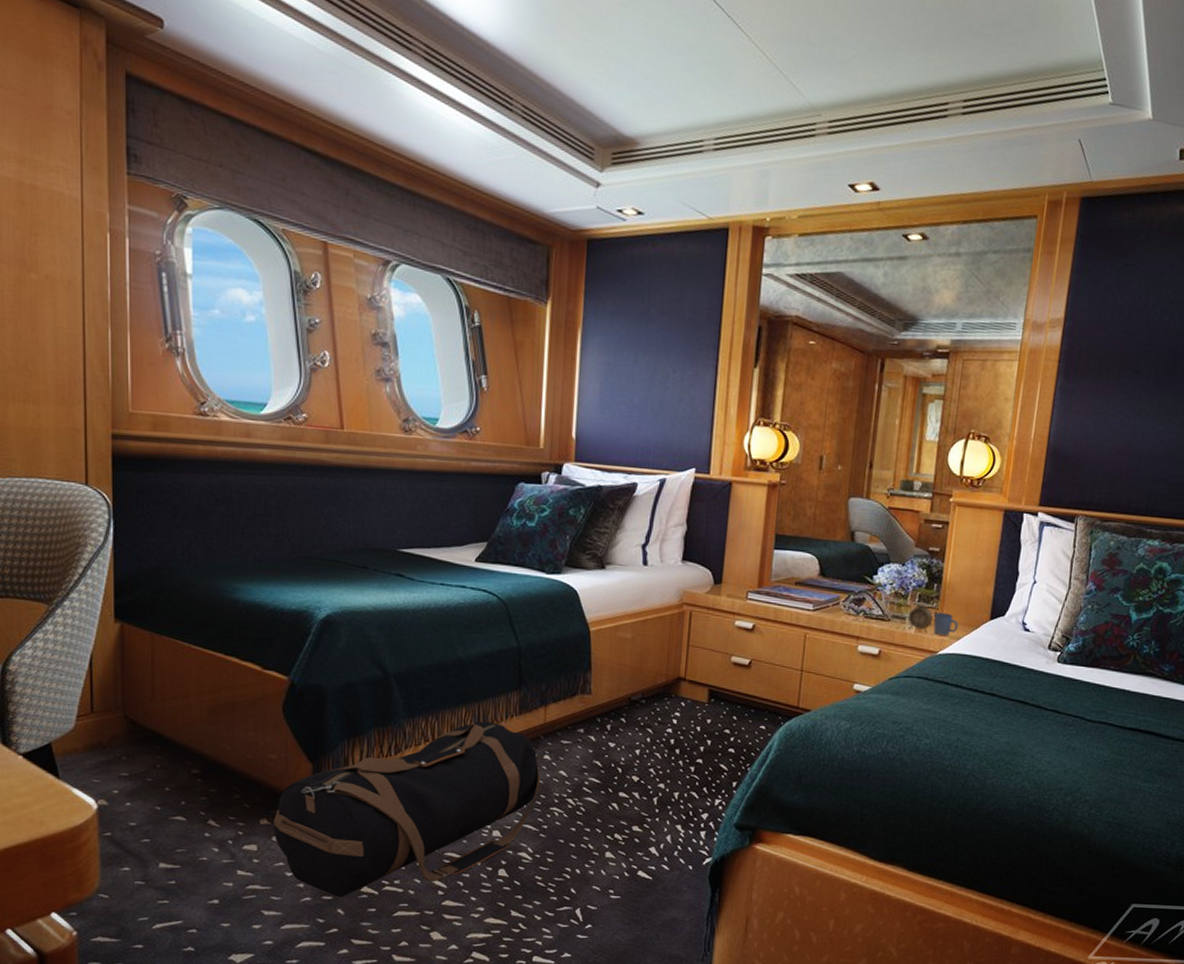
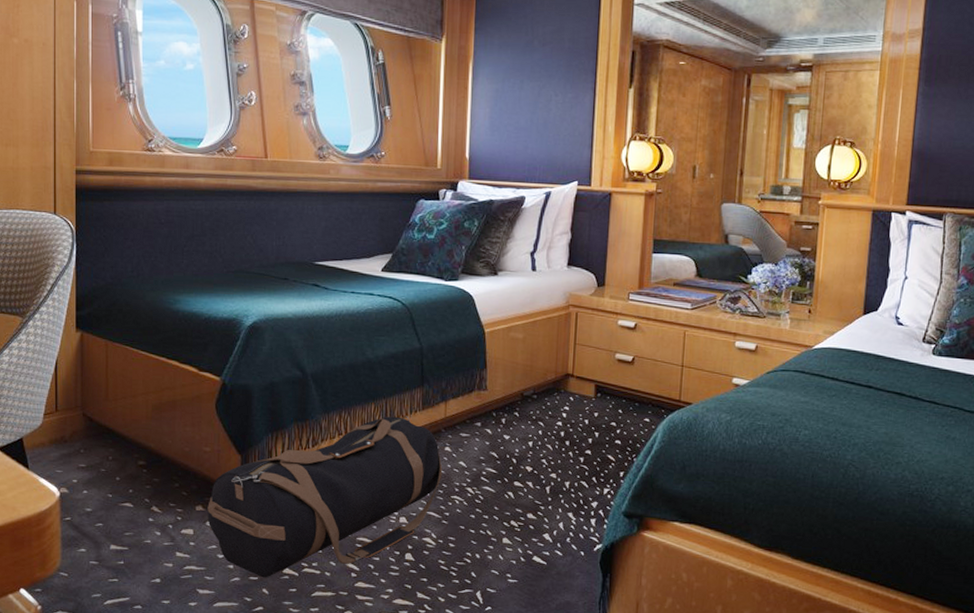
alarm clock: present [907,595,934,633] -> none [782,293,808,328]
mug: present [933,612,958,637] -> none [808,308,832,332]

